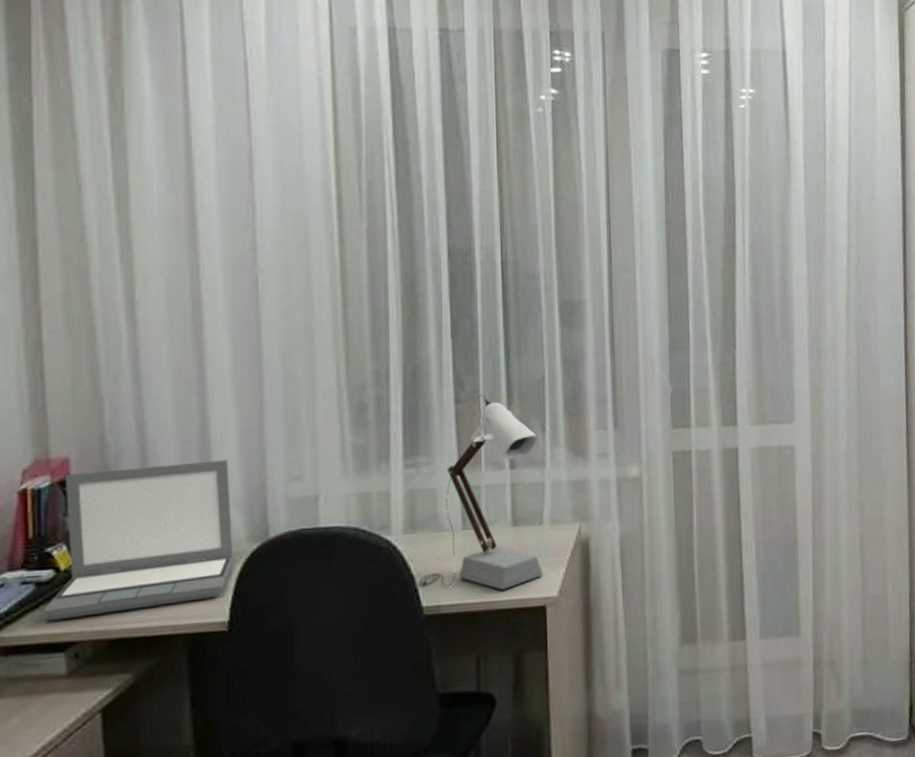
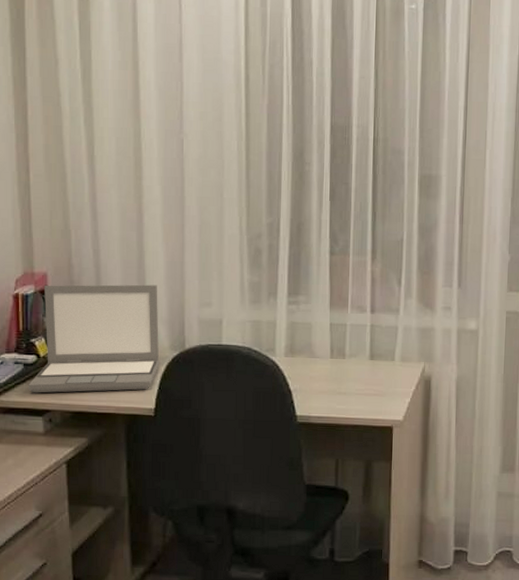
desk lamp: present [418,395,543,590] -> none [294,250,394,410]

